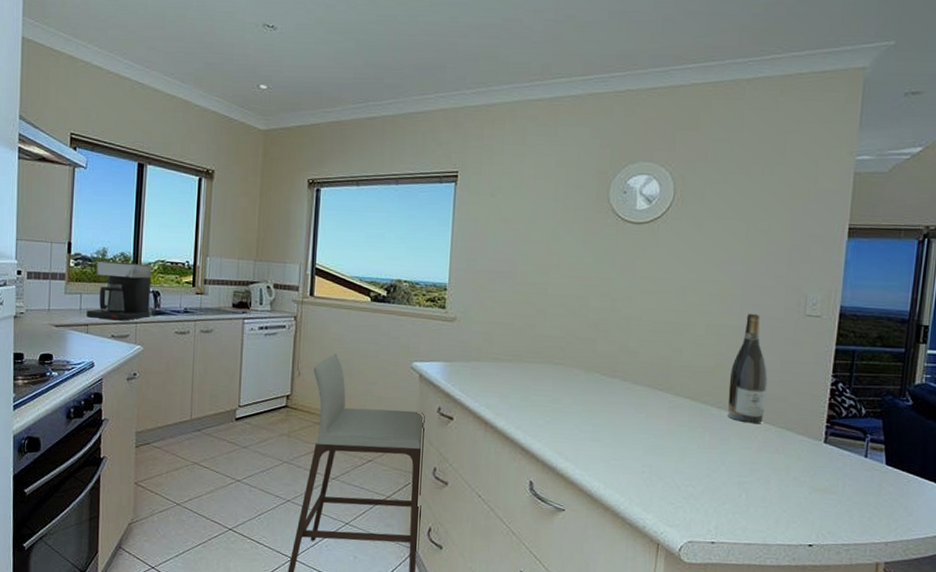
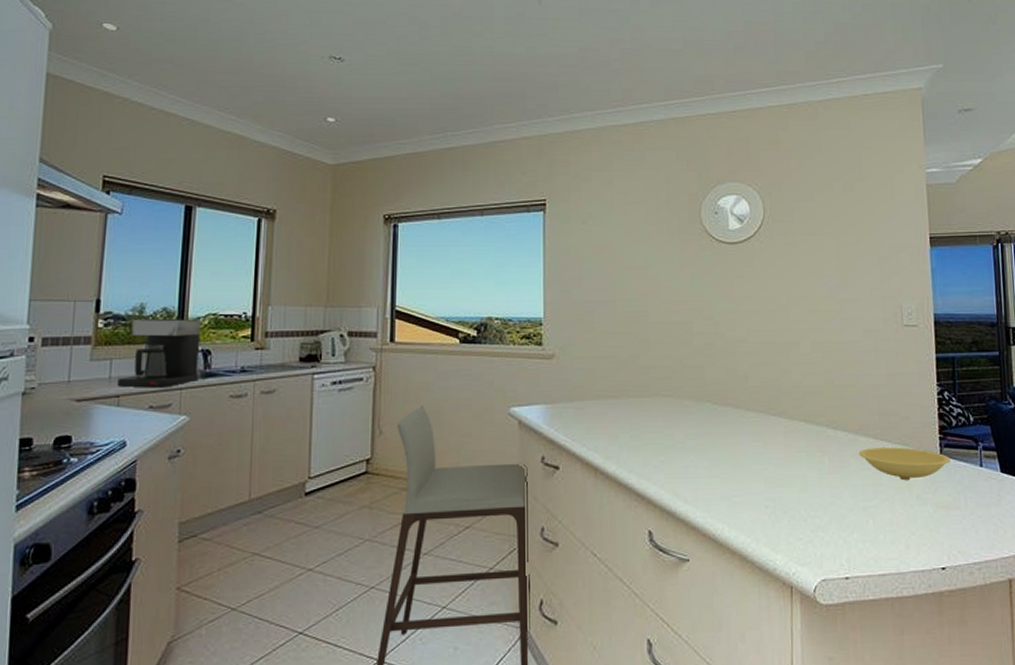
wine bottle: present [727,313,768,424] -> none [840,327,879,442]
dish: none [740,429,835,463] -> present [858,447,951,481]

